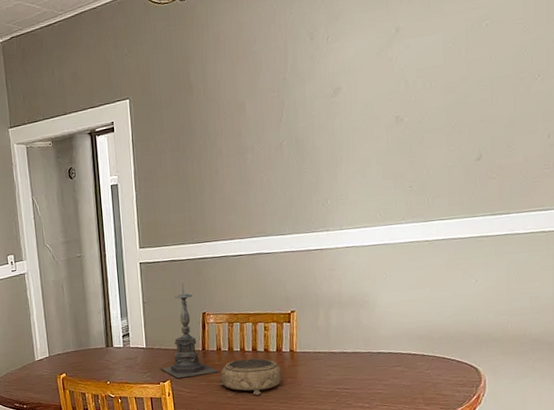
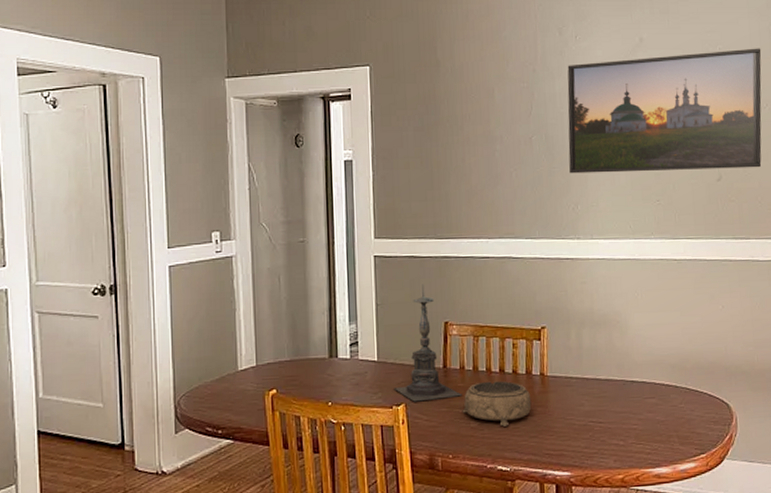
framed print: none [318,16,536,172] -> present [567,48,762,174]

